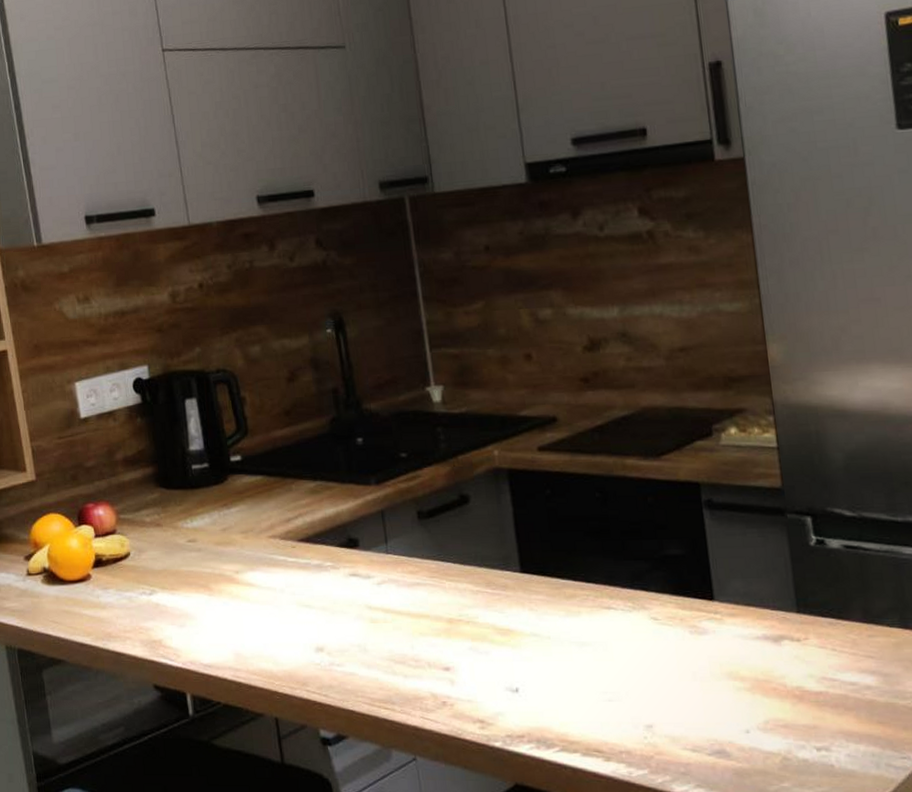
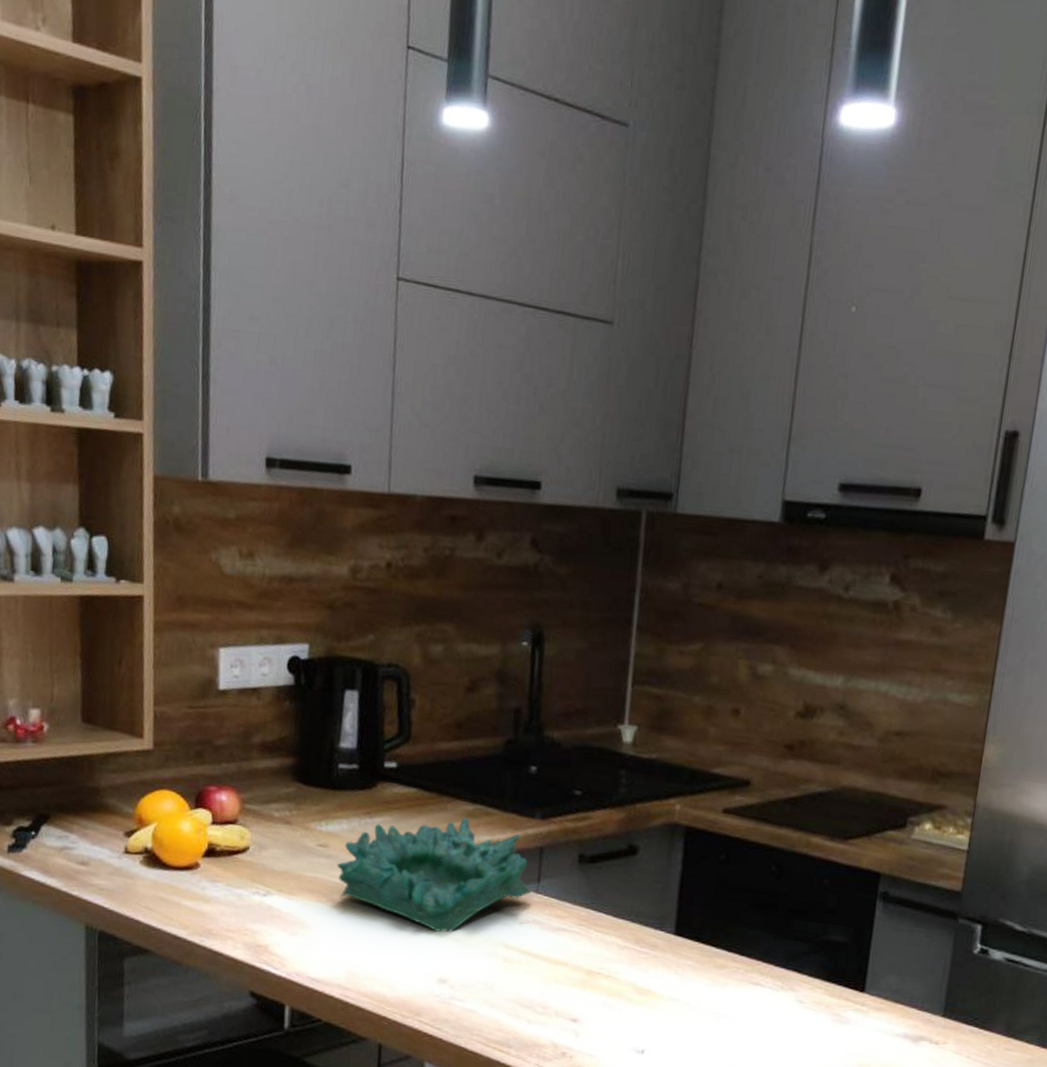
decorative bowl: none [207,494,382,604] -> present [336,817,531,932]

